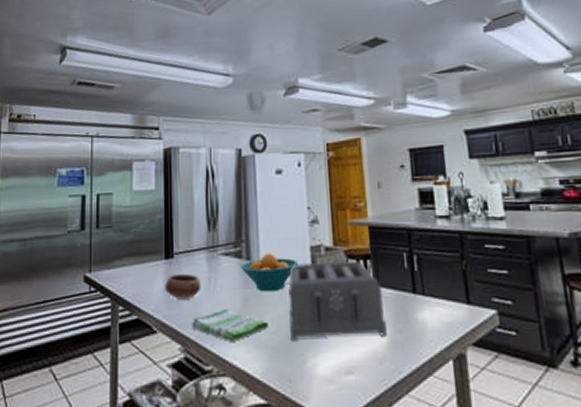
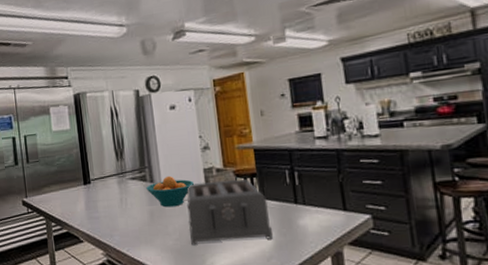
bowl: present [165,274,201,300] -> none [86,196,115,216]
dish towel: present [192,309,269,341] -> none [110,222,173,247]

